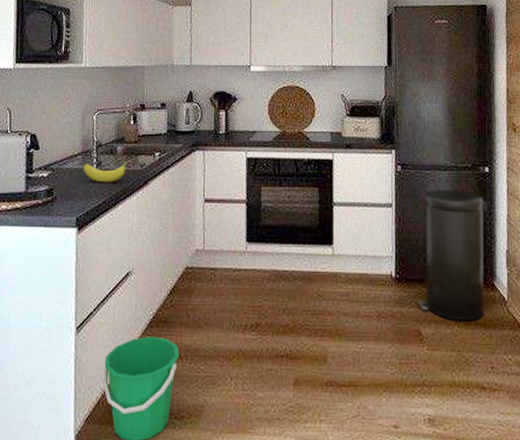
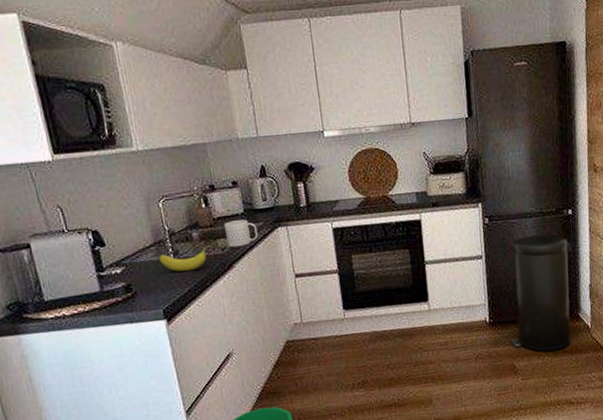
mug: none [146,140,177,165] -> present [223,219,258,248]

